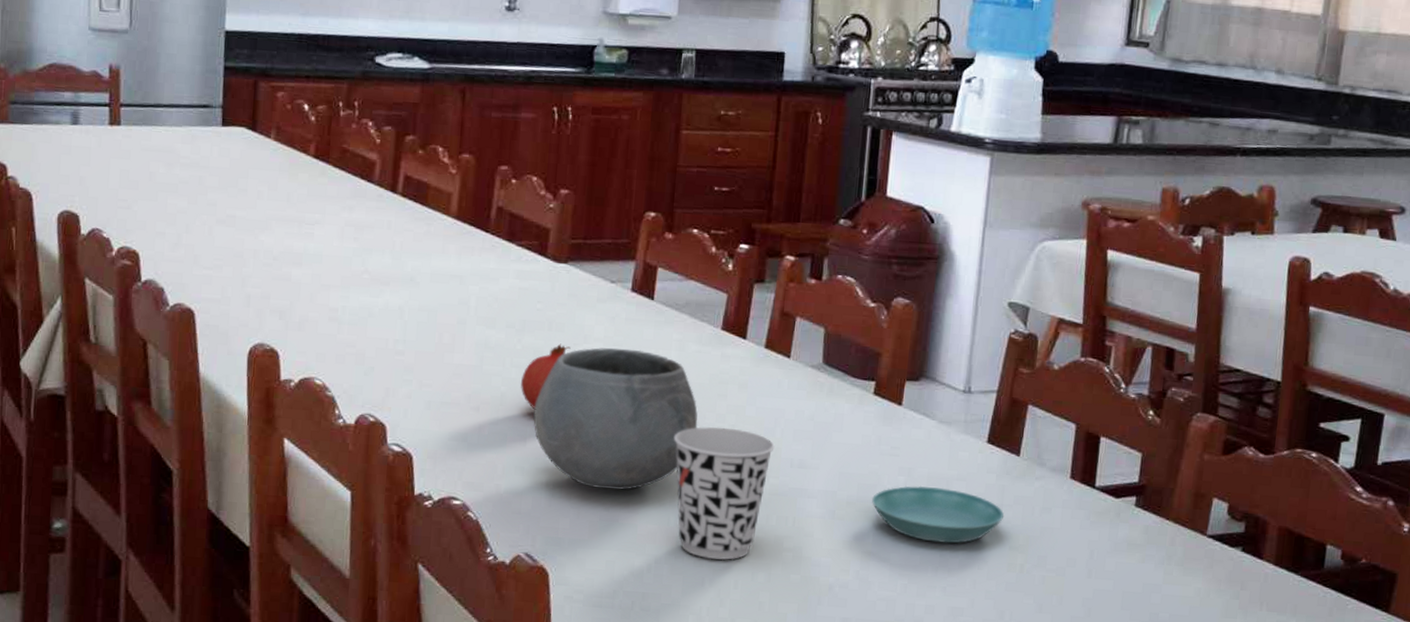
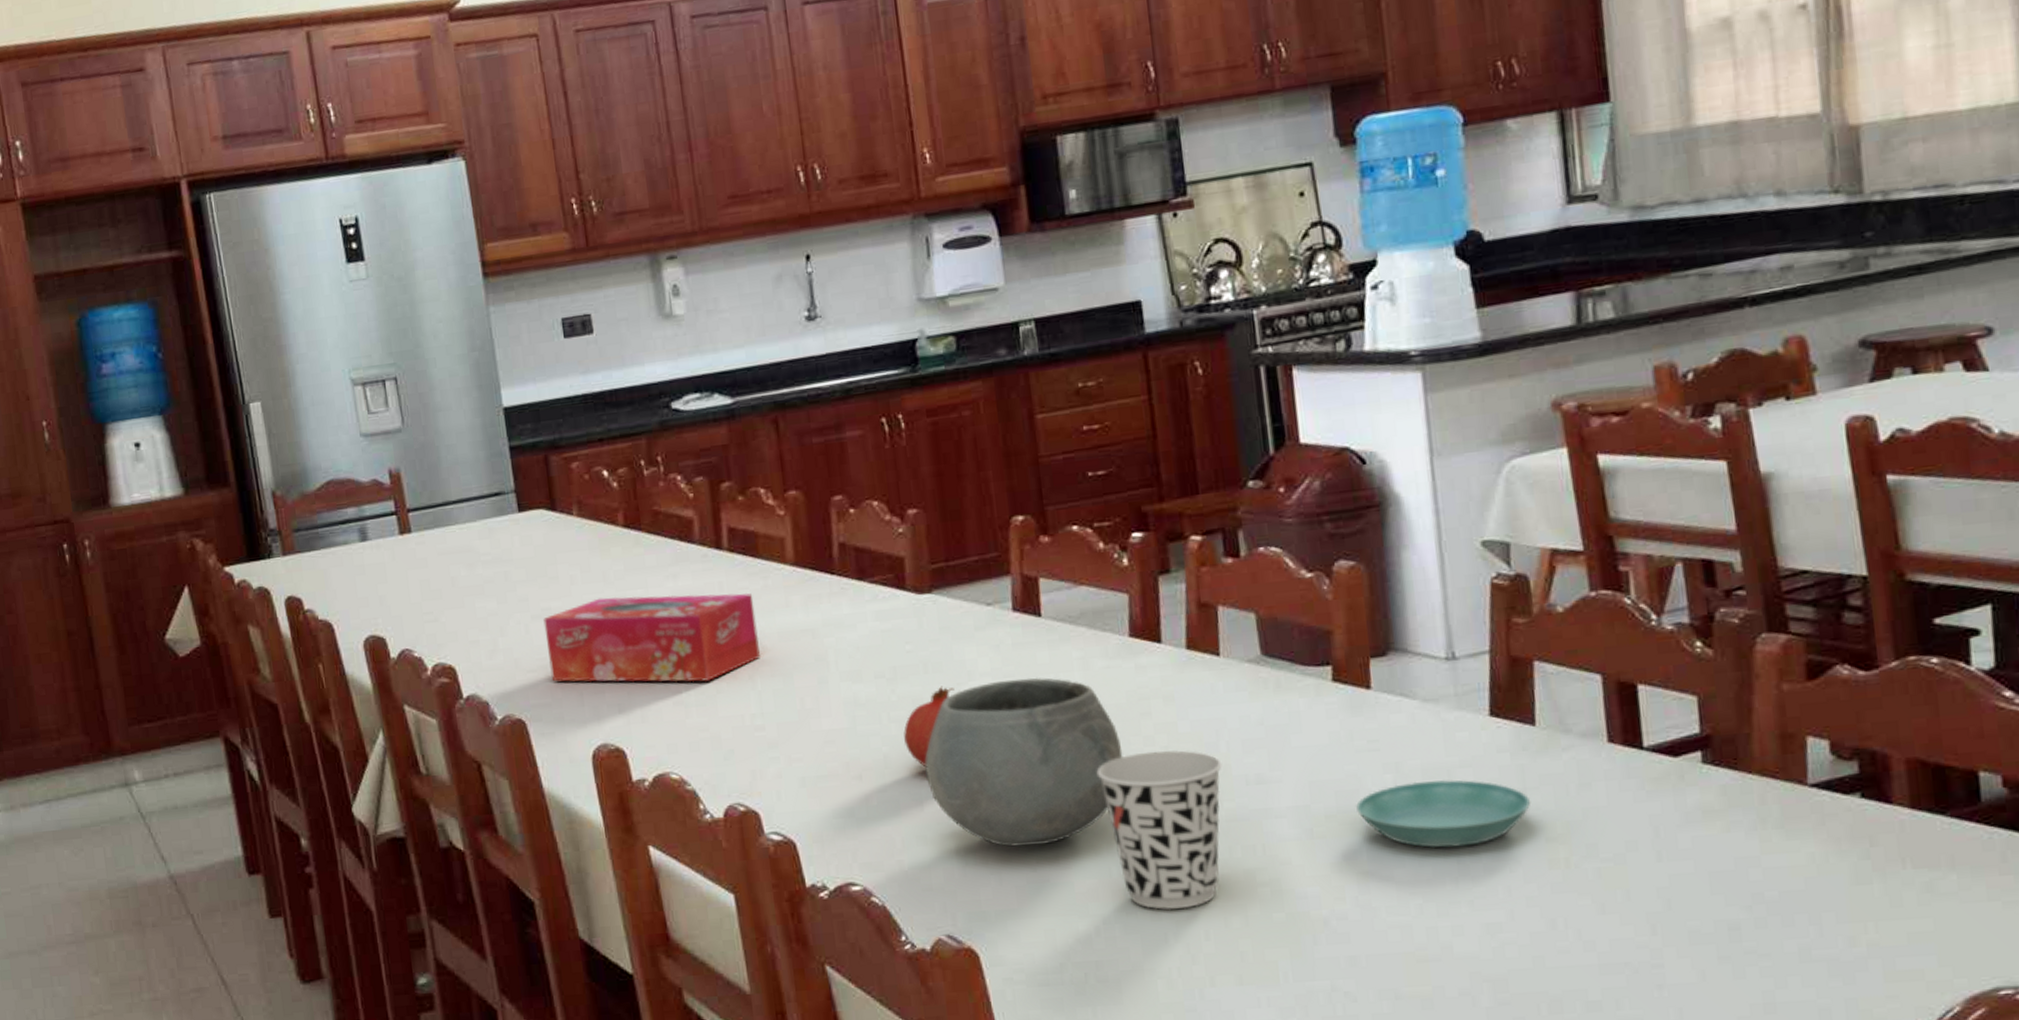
tissue box: none [224,215,416,305] -> present [543,593,760,682]

